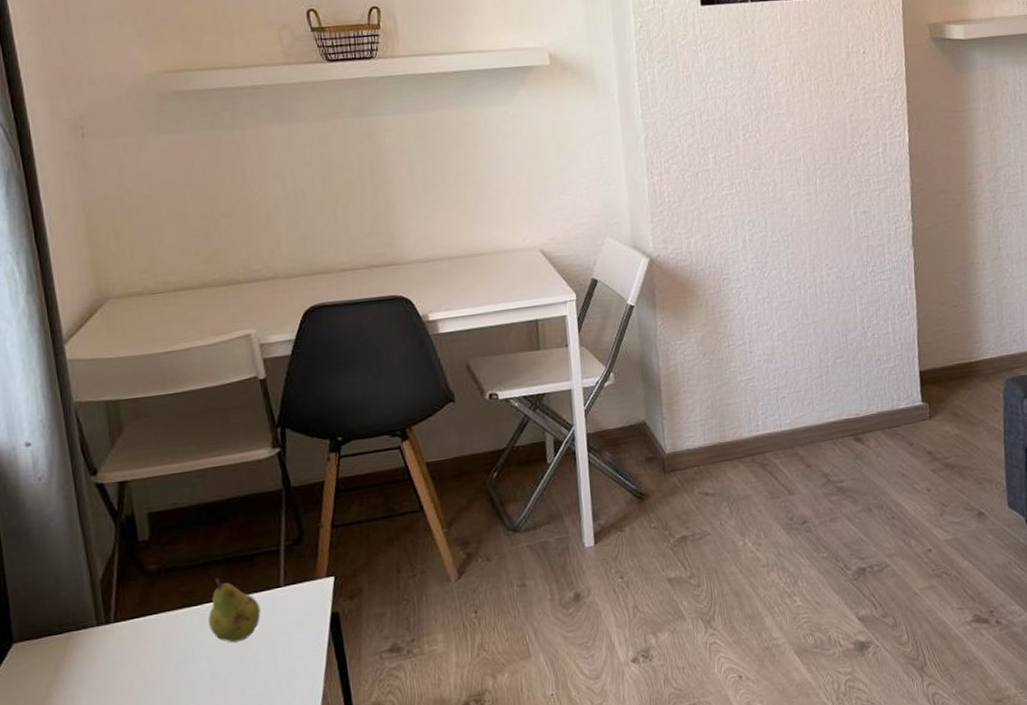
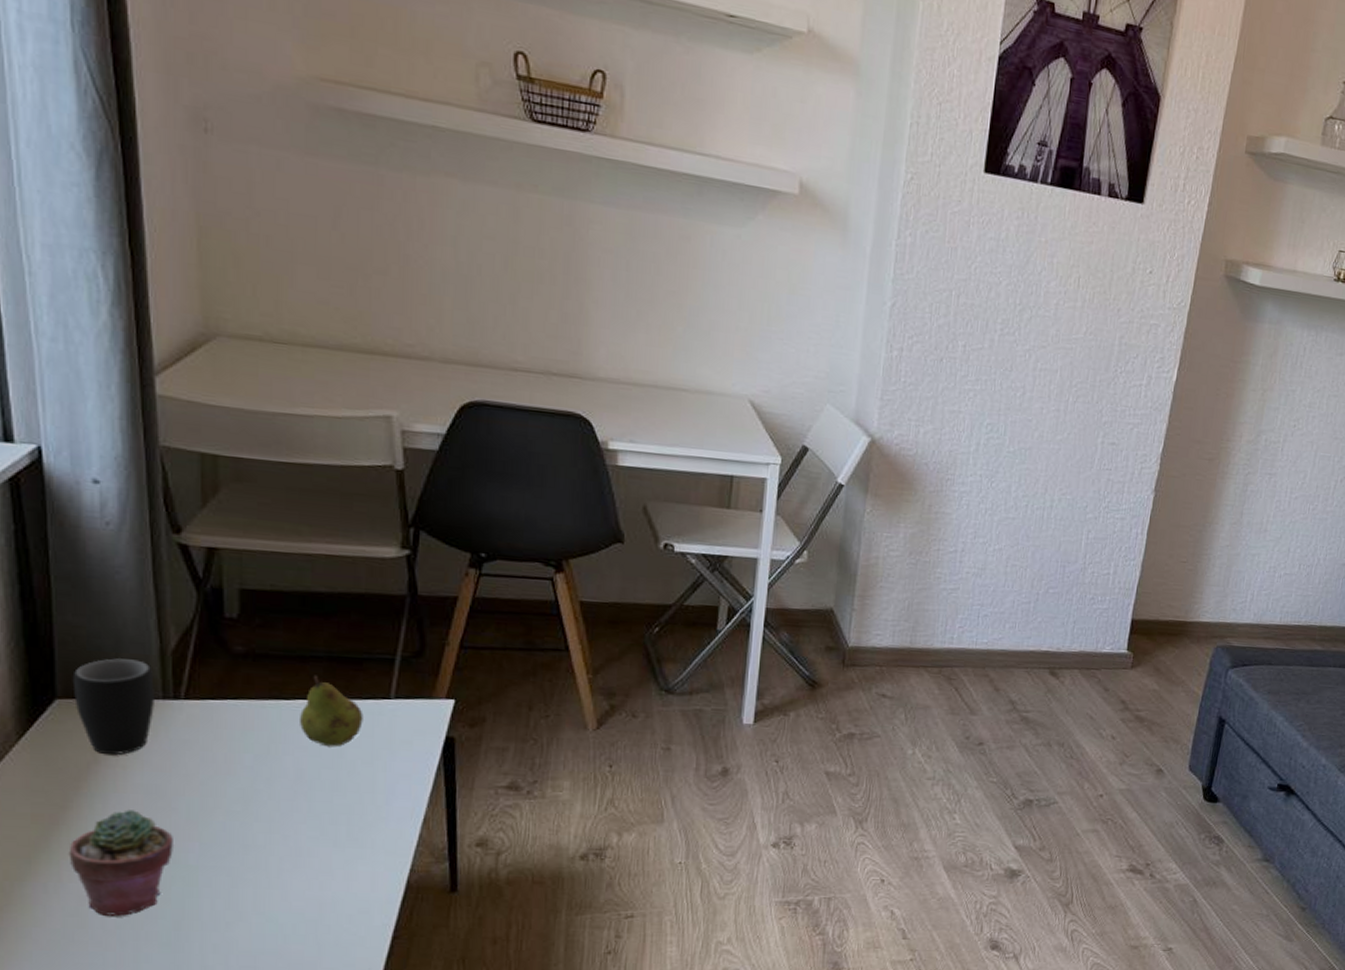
mug: none [24,594,91,687] -> present [72,658,154,755]

